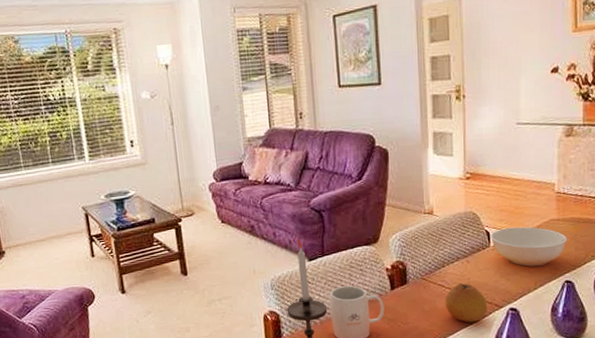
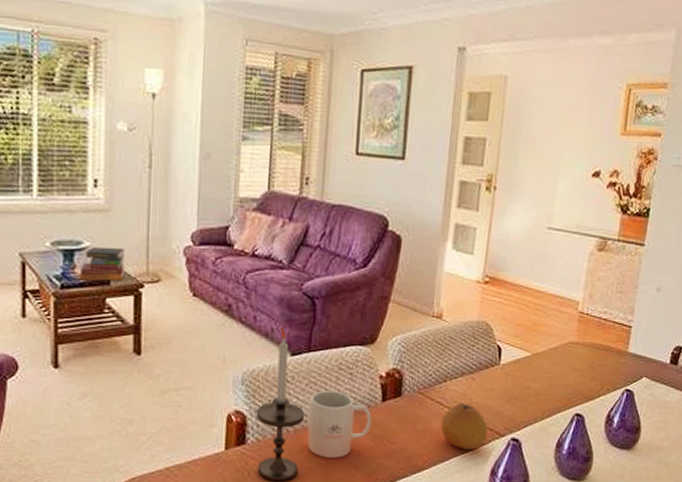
books: none [130,191,166,222] -> present [79,246,126,281]
bowl: present [491,226,567,267] -> none [502,345,584,393]

